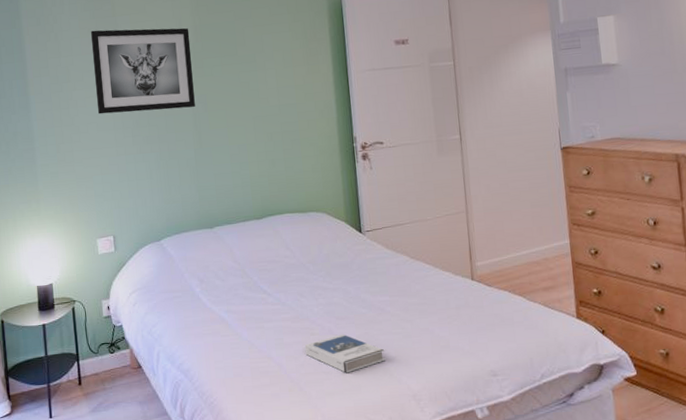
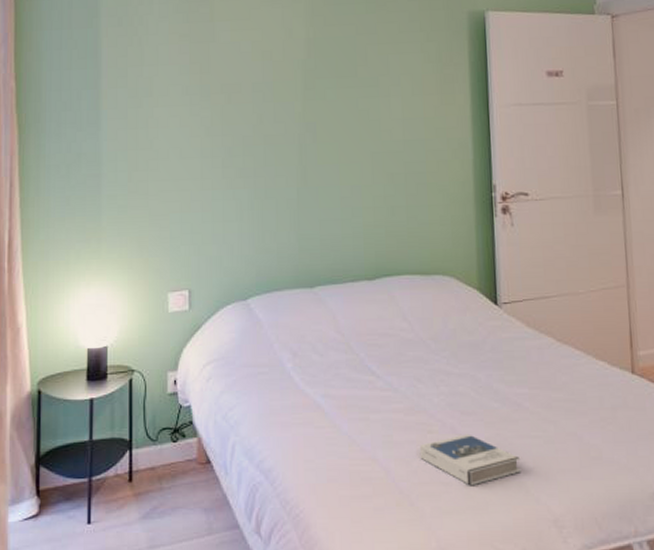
wall art: present [90,28,195,115] -> none [181,36,302,138]

